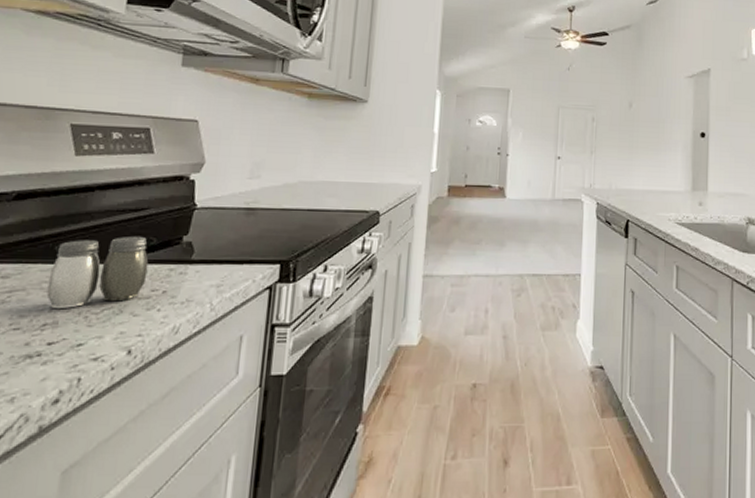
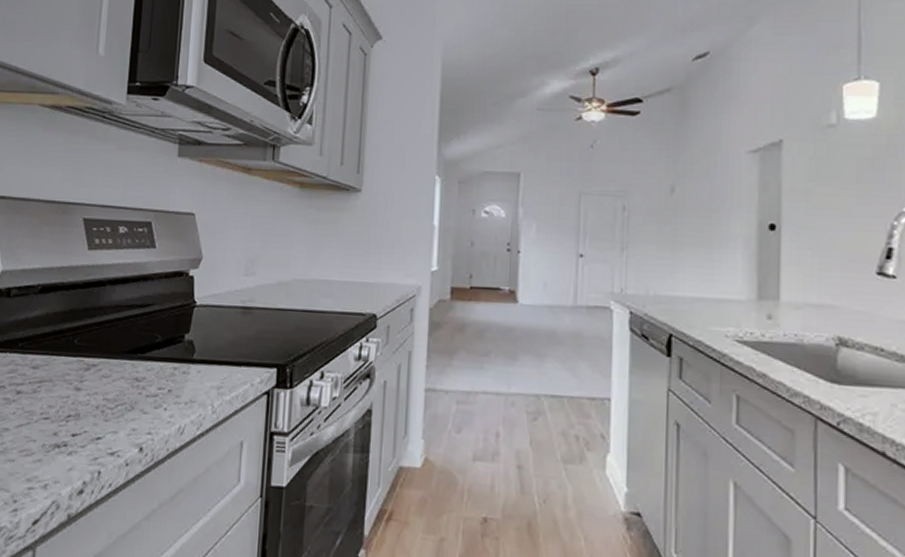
salt and pepper shaker: present [46,236,149,308] -> none [69,332,155,402]

